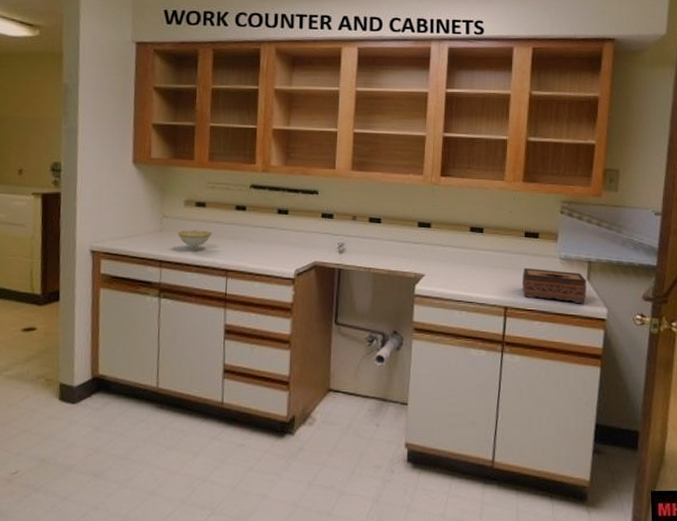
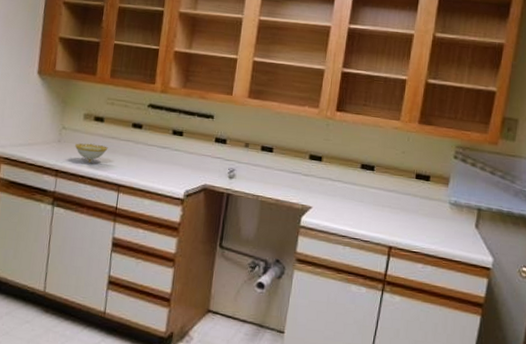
tissue box: present [522,267,587,304] -> none [408,209,474,251]

